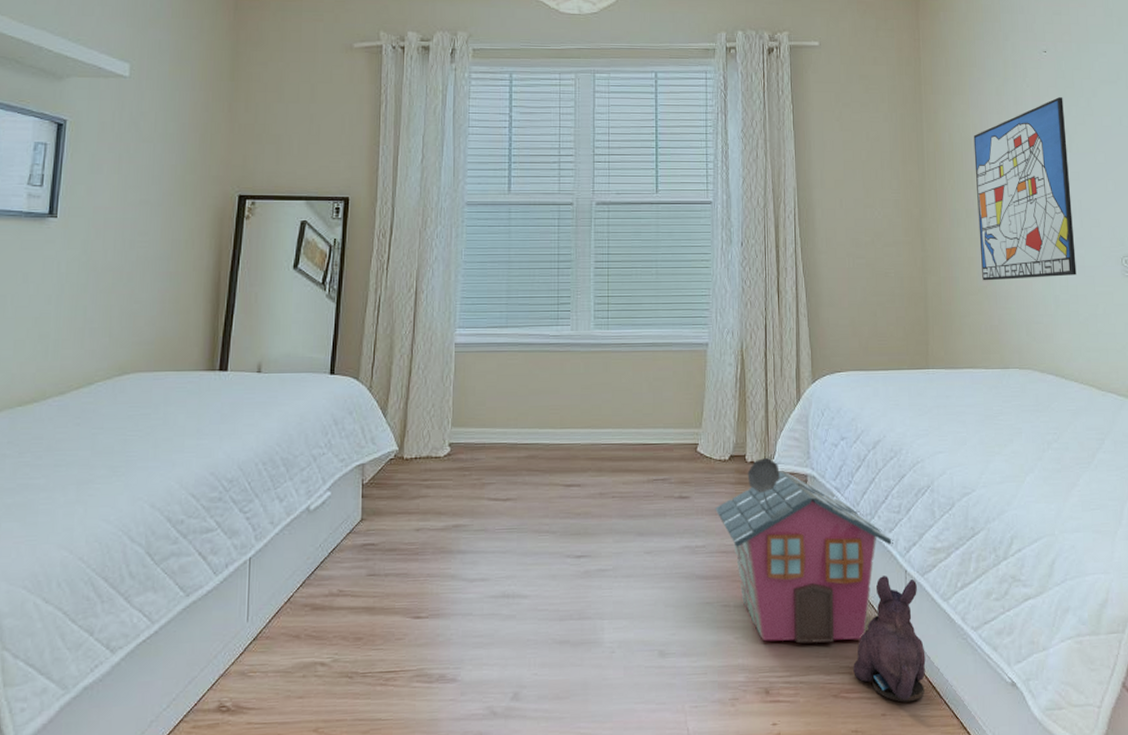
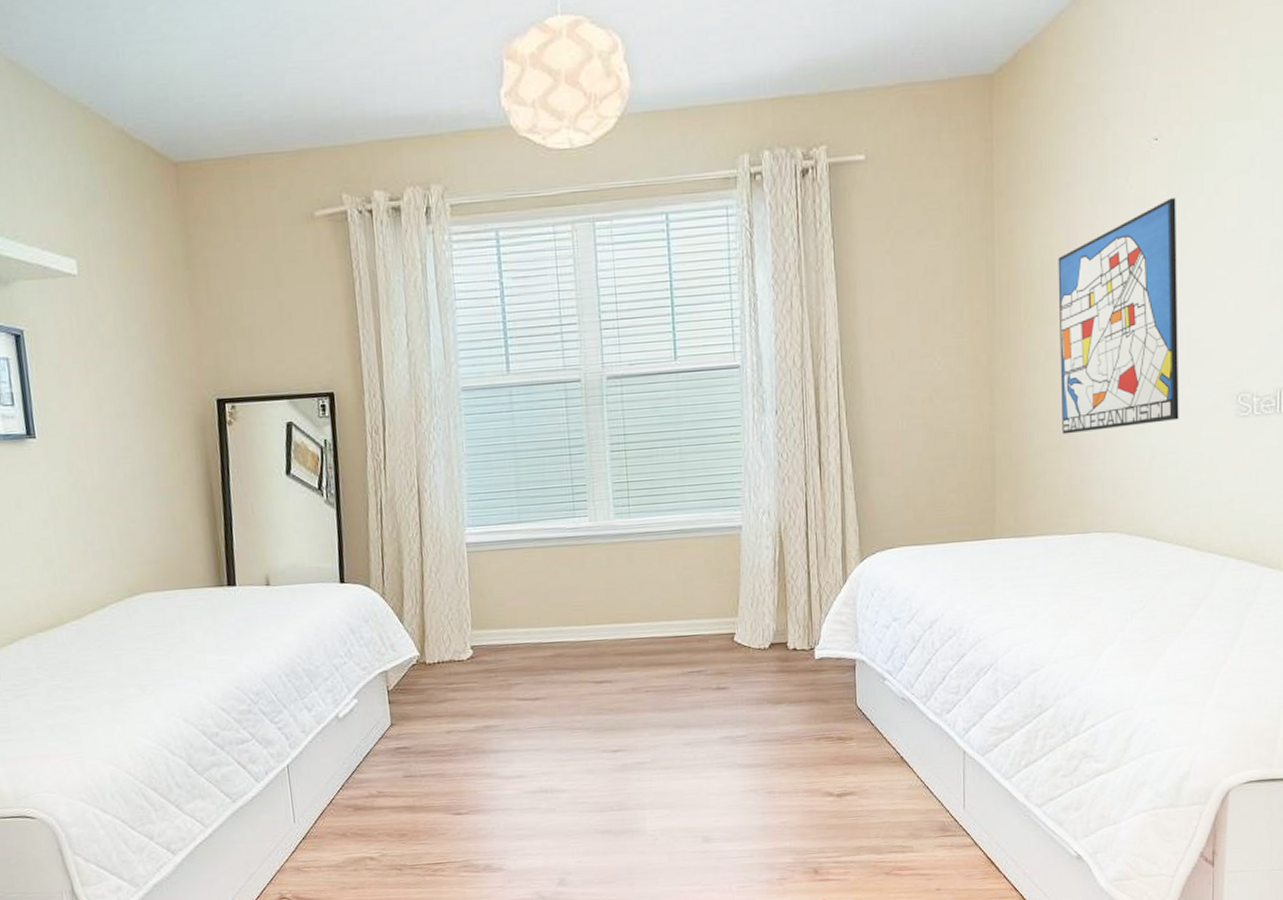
toy house: present [715,457,893,644] -> none [756,643,951,826]
plush toy: present [853,576,926,703] -> none [906,757,984,878]

